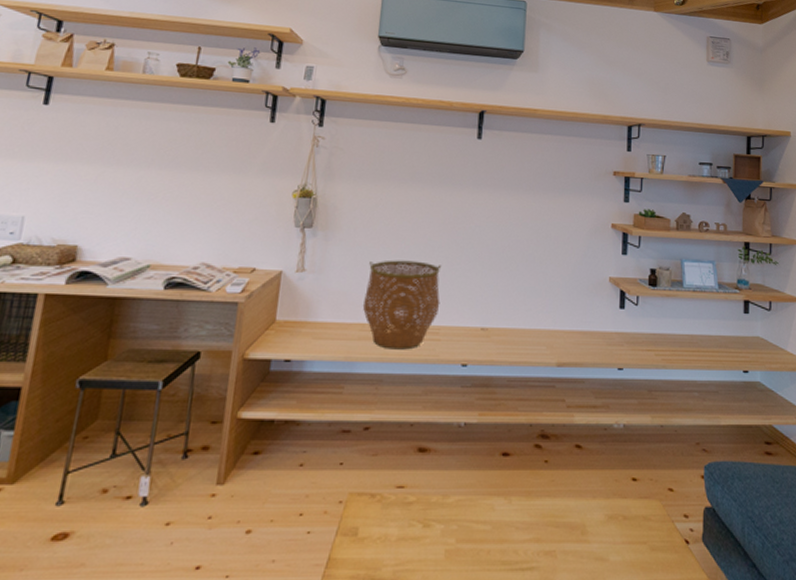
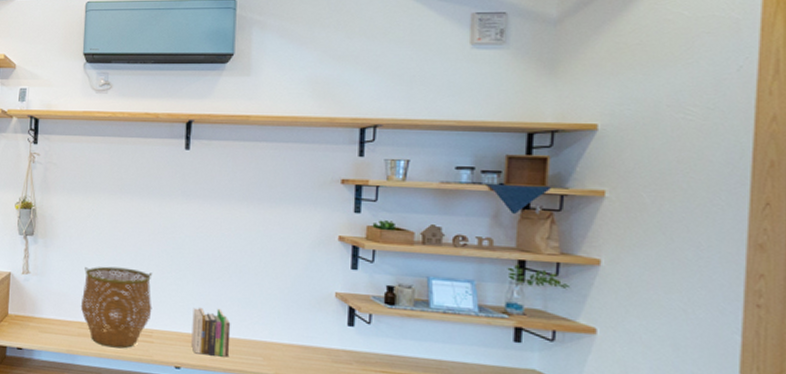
books: none [478,298,517,349] -> present [191,307,231,357]

